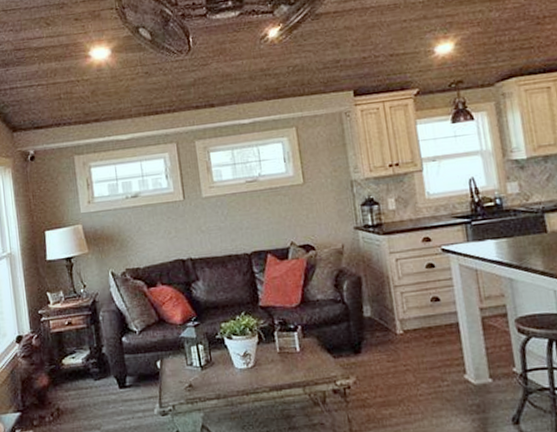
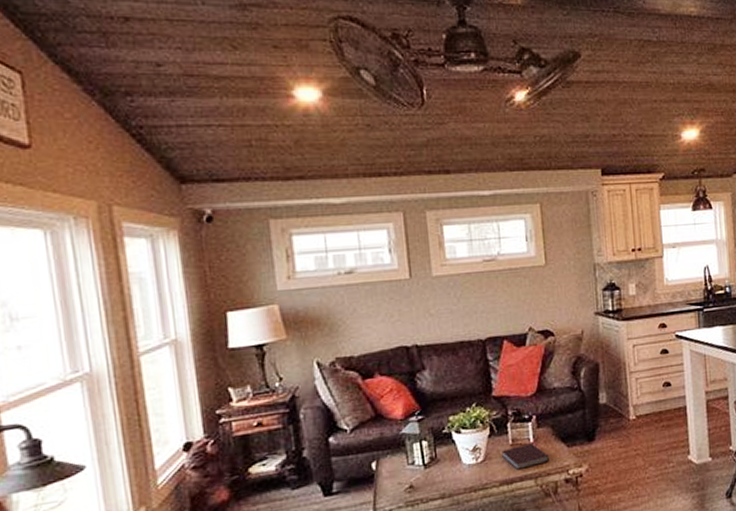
notebook: none [270,352,316,377] -> present [502,443,549,470]

